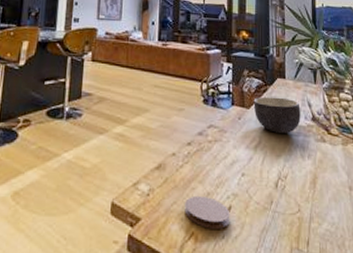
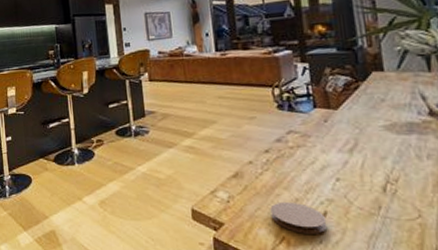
bowl: present [253,96,301,133] -> none [342,93,412,133]

